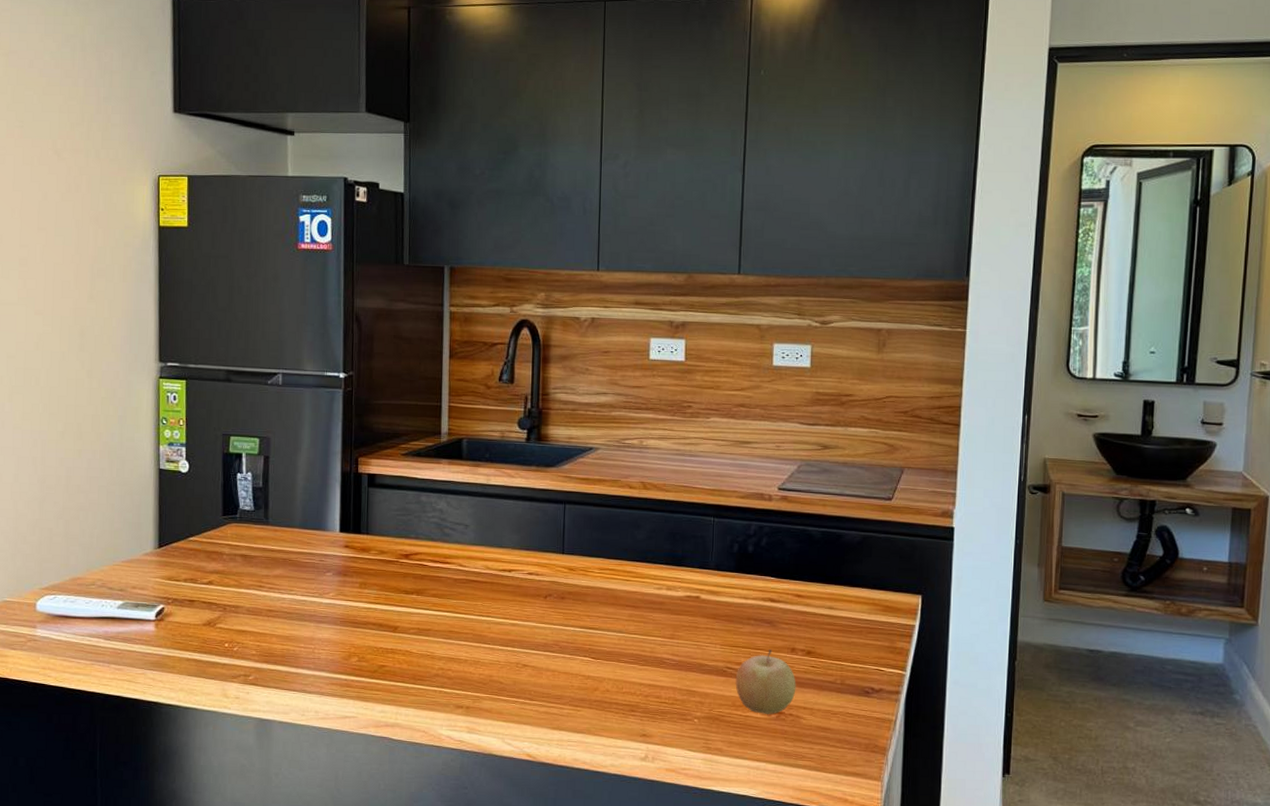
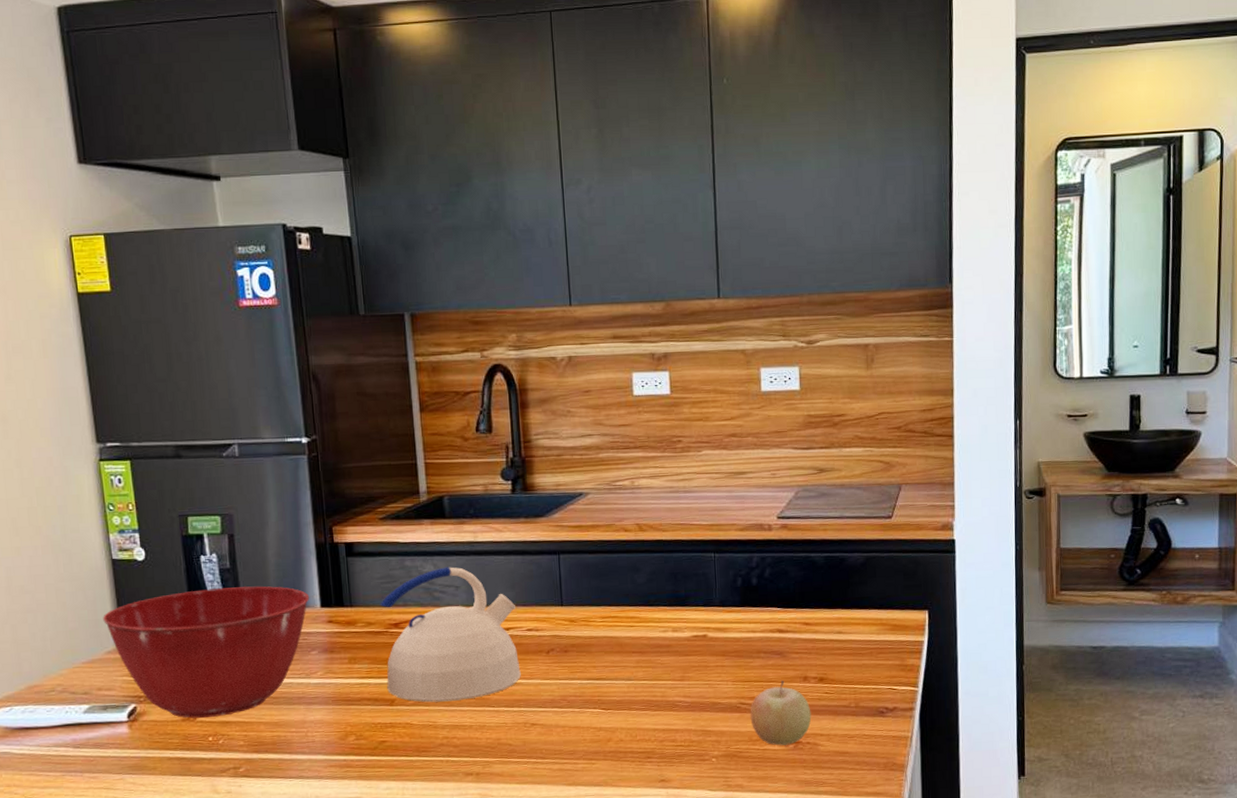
mixing bowl: none [145,504,331,625] -> present [103,586,310,718]
kettle: none [392,505,519,635] -> present [380,567,521,703]

